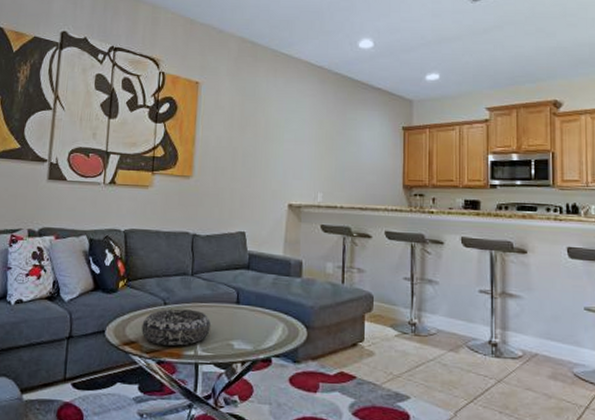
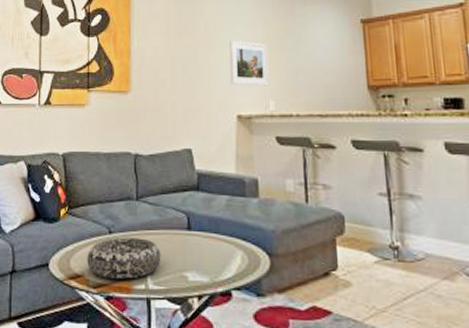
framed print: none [285,136,320,180] -> present [229,40,269,86]

